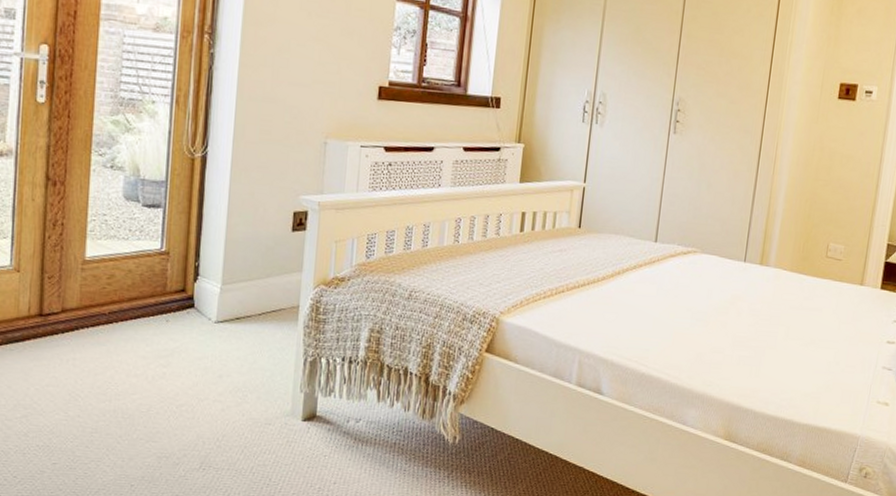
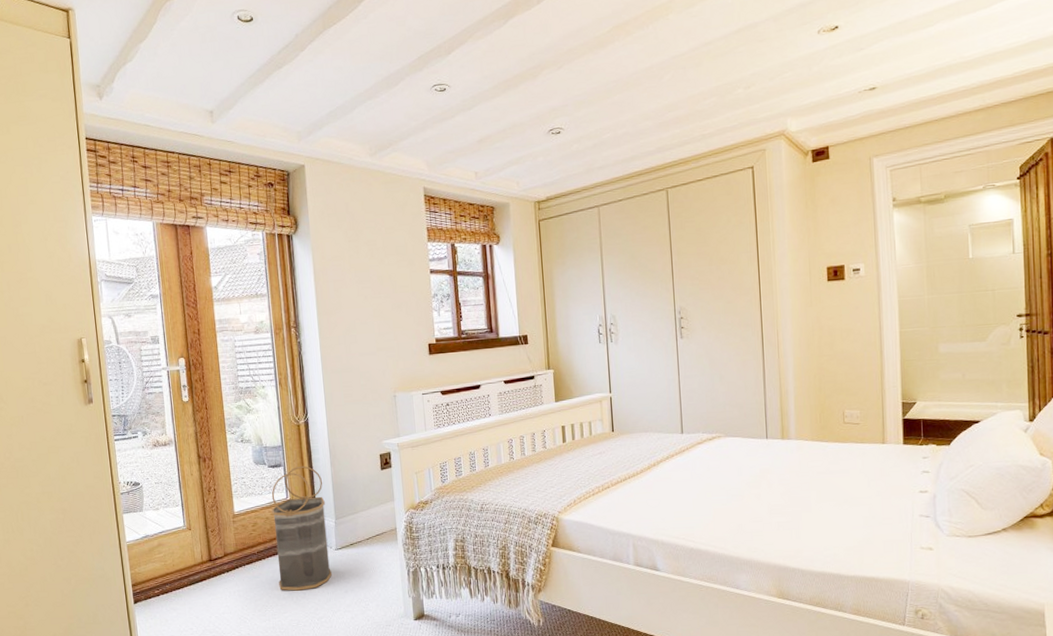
basket: none [131,210,213,369] -> present [271,465,332,591]

